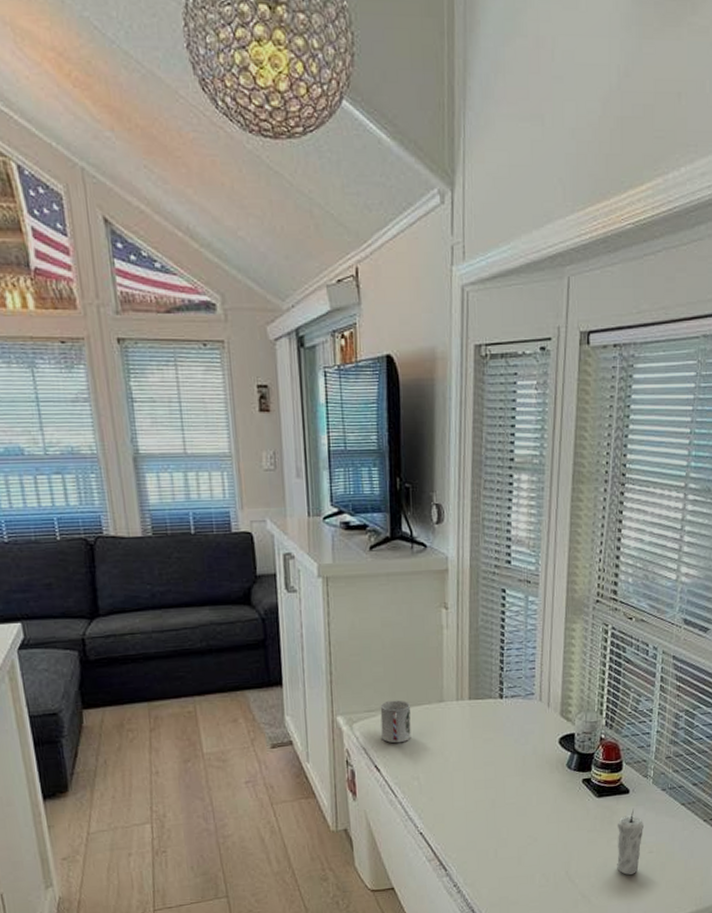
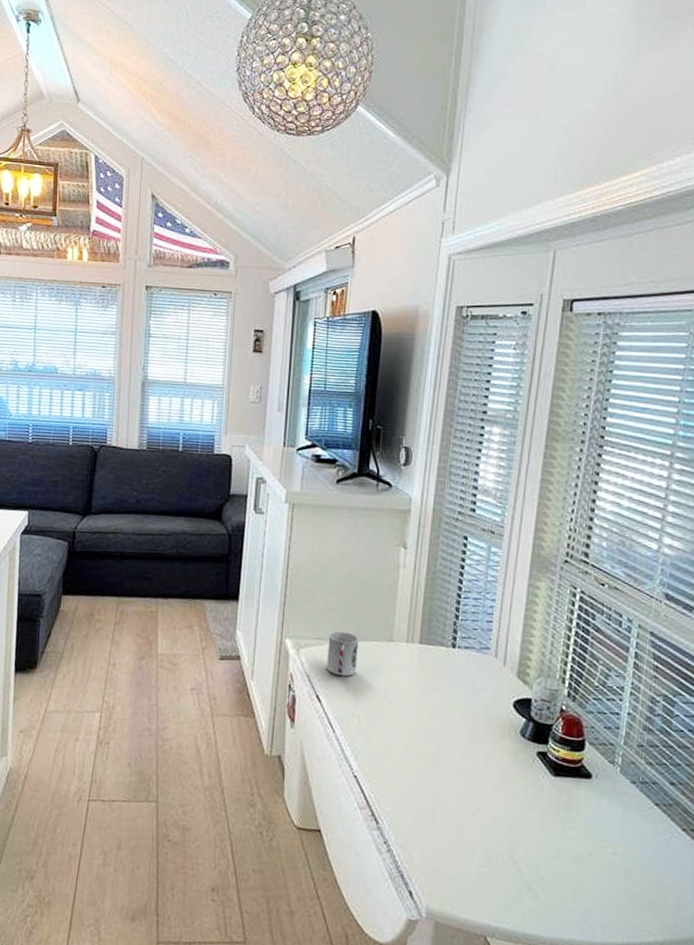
candle: present [617,809,645,875] -> none [572,798,608,876]

